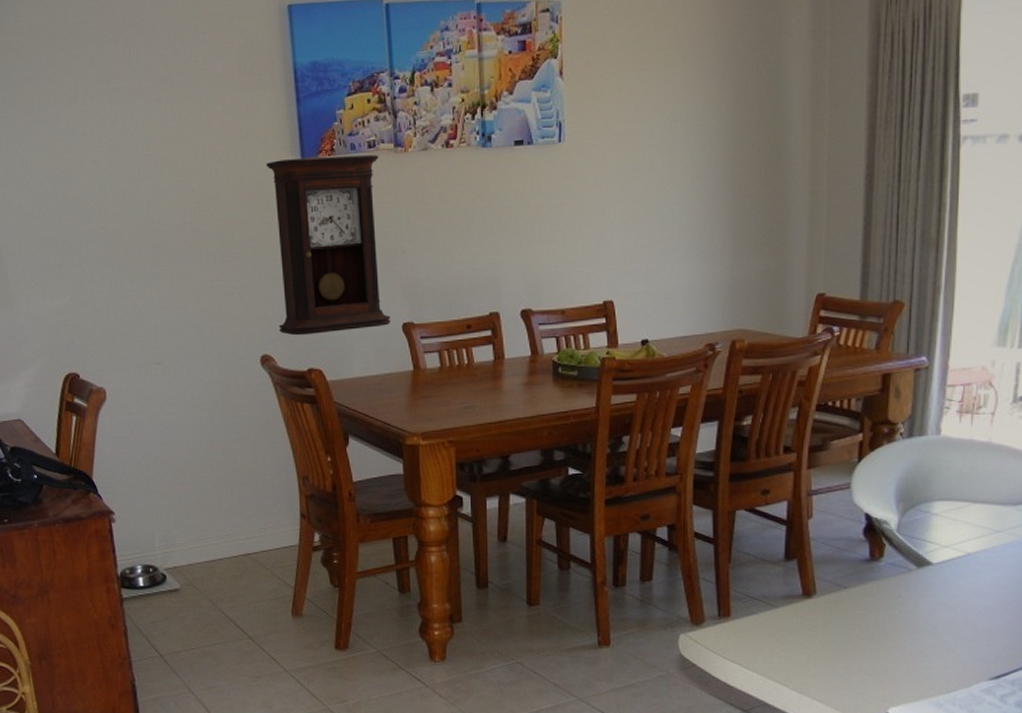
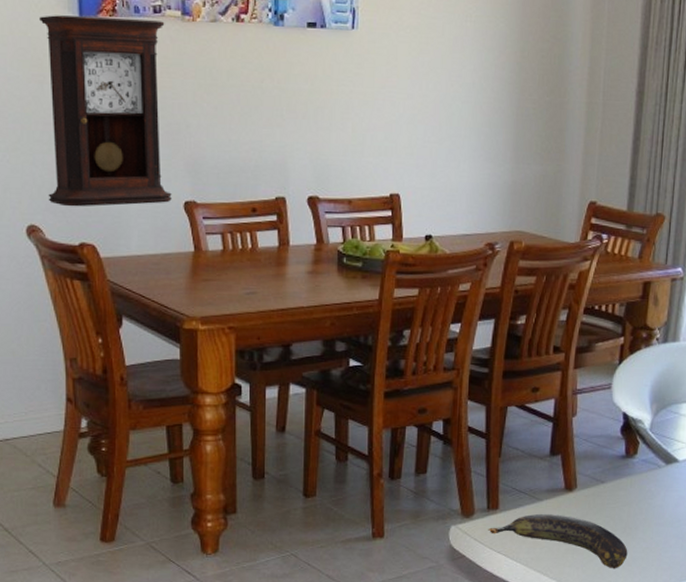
banana: none [720,621,877,680] -> present [488,513,628,569]

